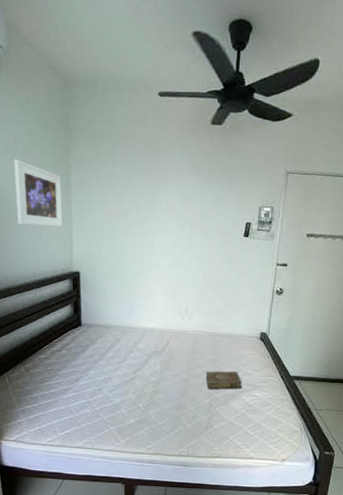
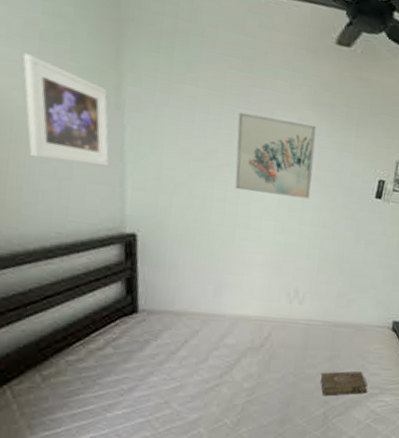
wall art: none [142,182,198,241] -> present [234,112,317,199]

